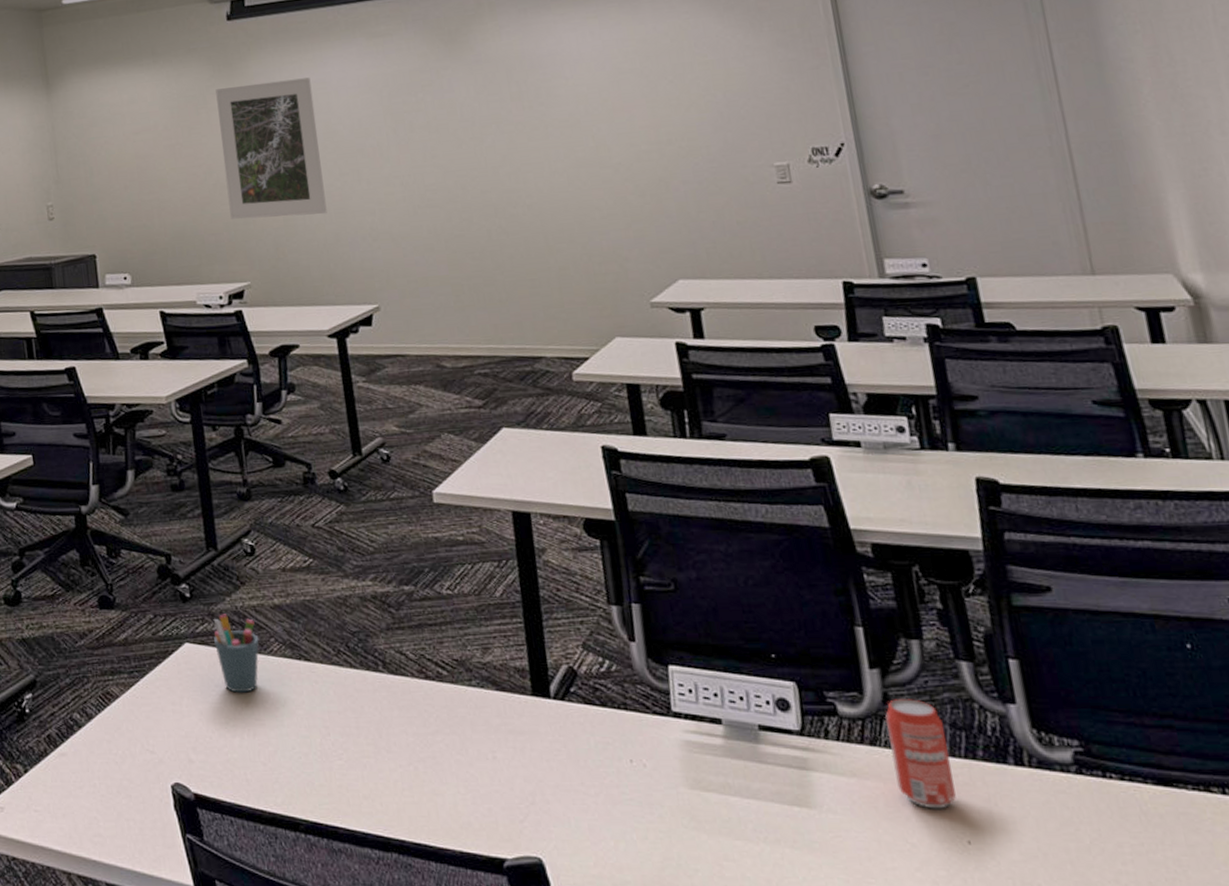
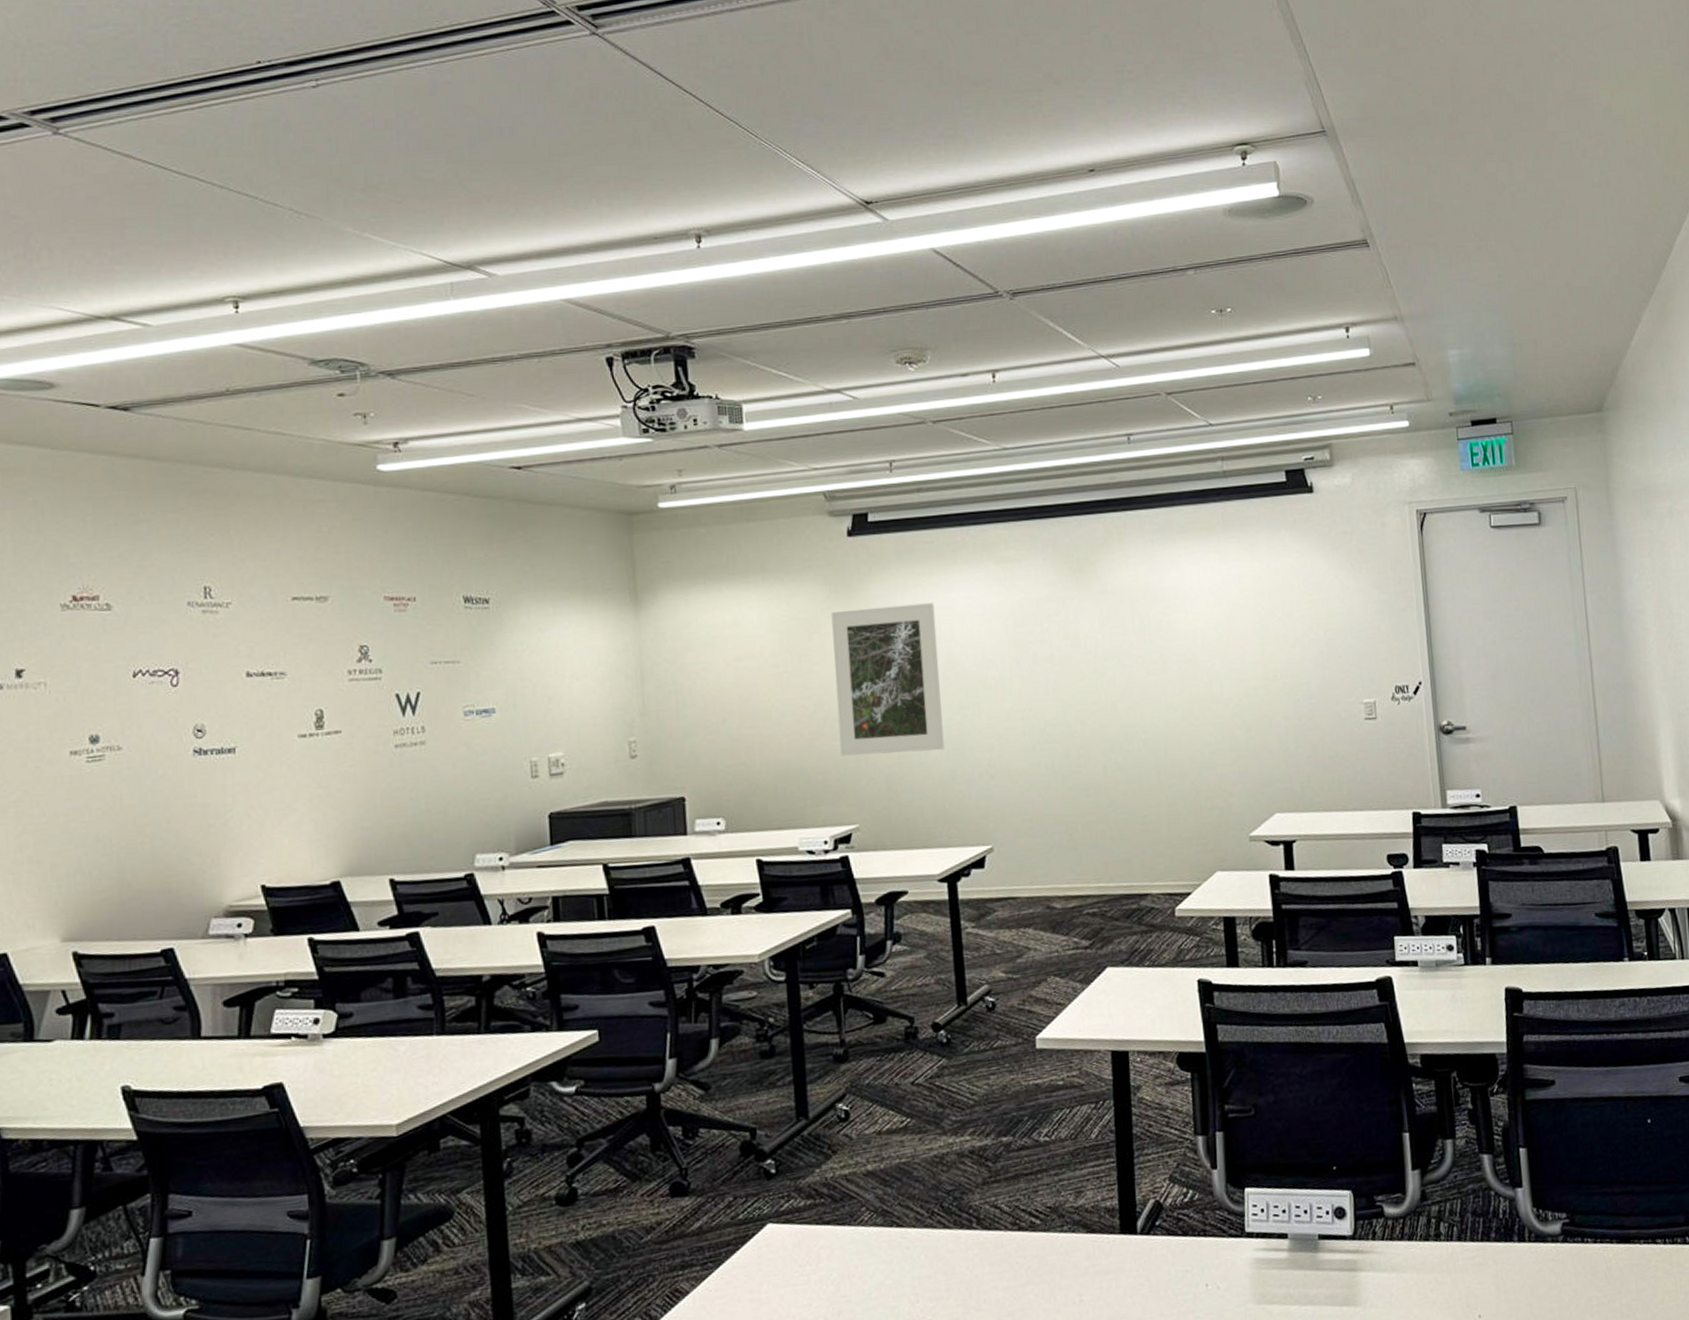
pen holder: present [213,614,259,693] -> none [800,1187,849,1271]
beverage can: present [884,699,956,809] -> none [1421,1193,1472,1291]

